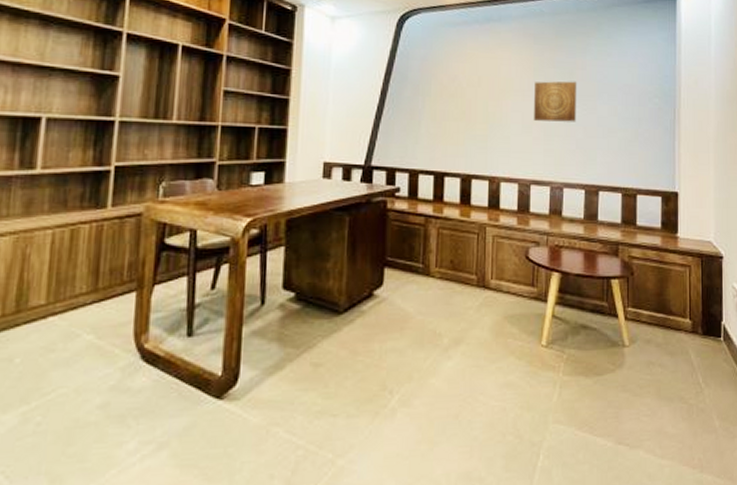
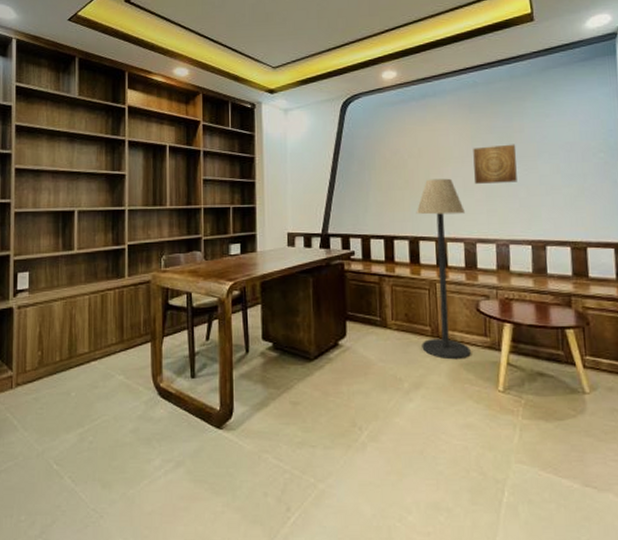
floor lamp: none [466,111,521,312] -> present [416,178,471,360]

